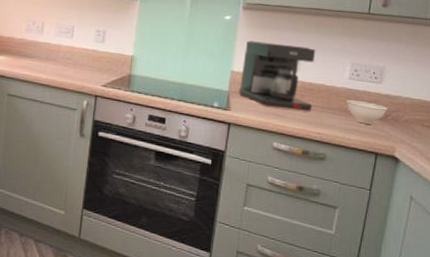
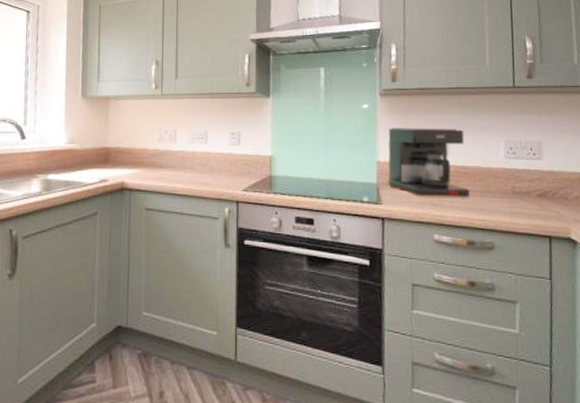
bowl: present [346,100,388,125] -> none [506,181,554,205]

